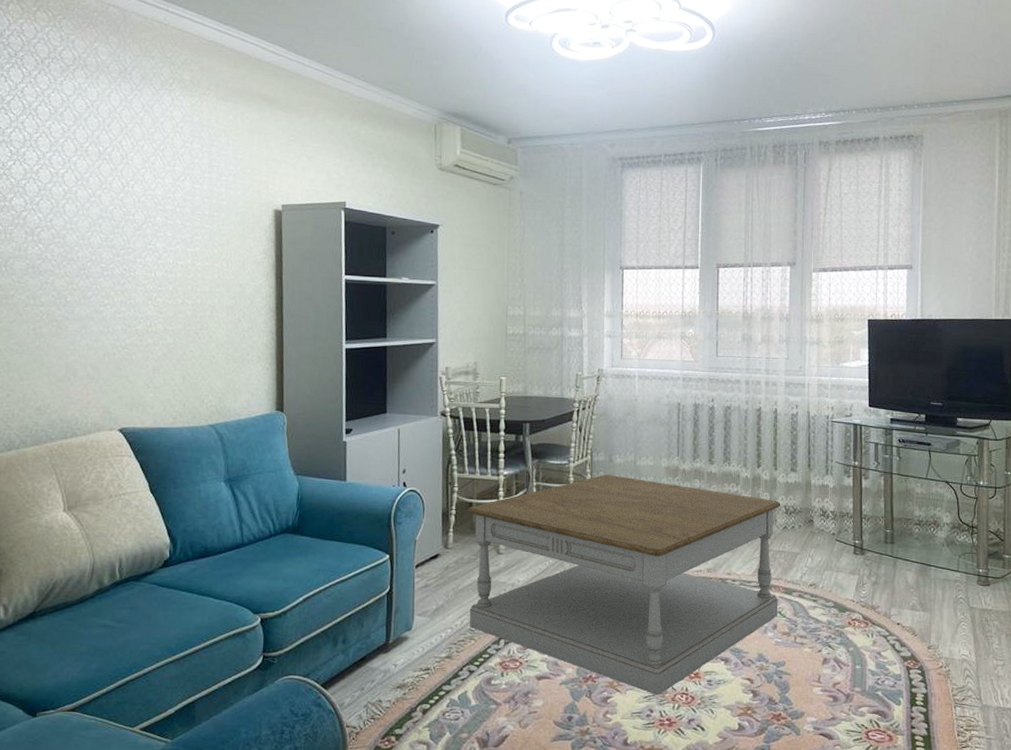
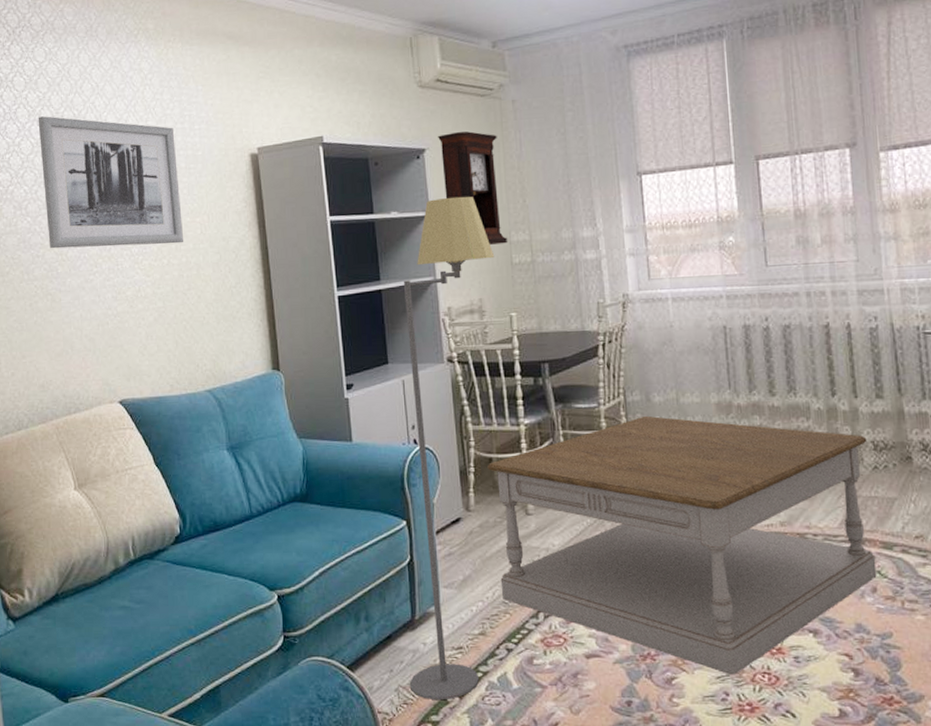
wall art: none [59,148,201,285] -> present [38,116,184,249]
floor lamp: none [379,270,492,716] -> present [404,196,495,701]
pendulum clock: none [452,213,505,316] -> present [438,131,508,245]

